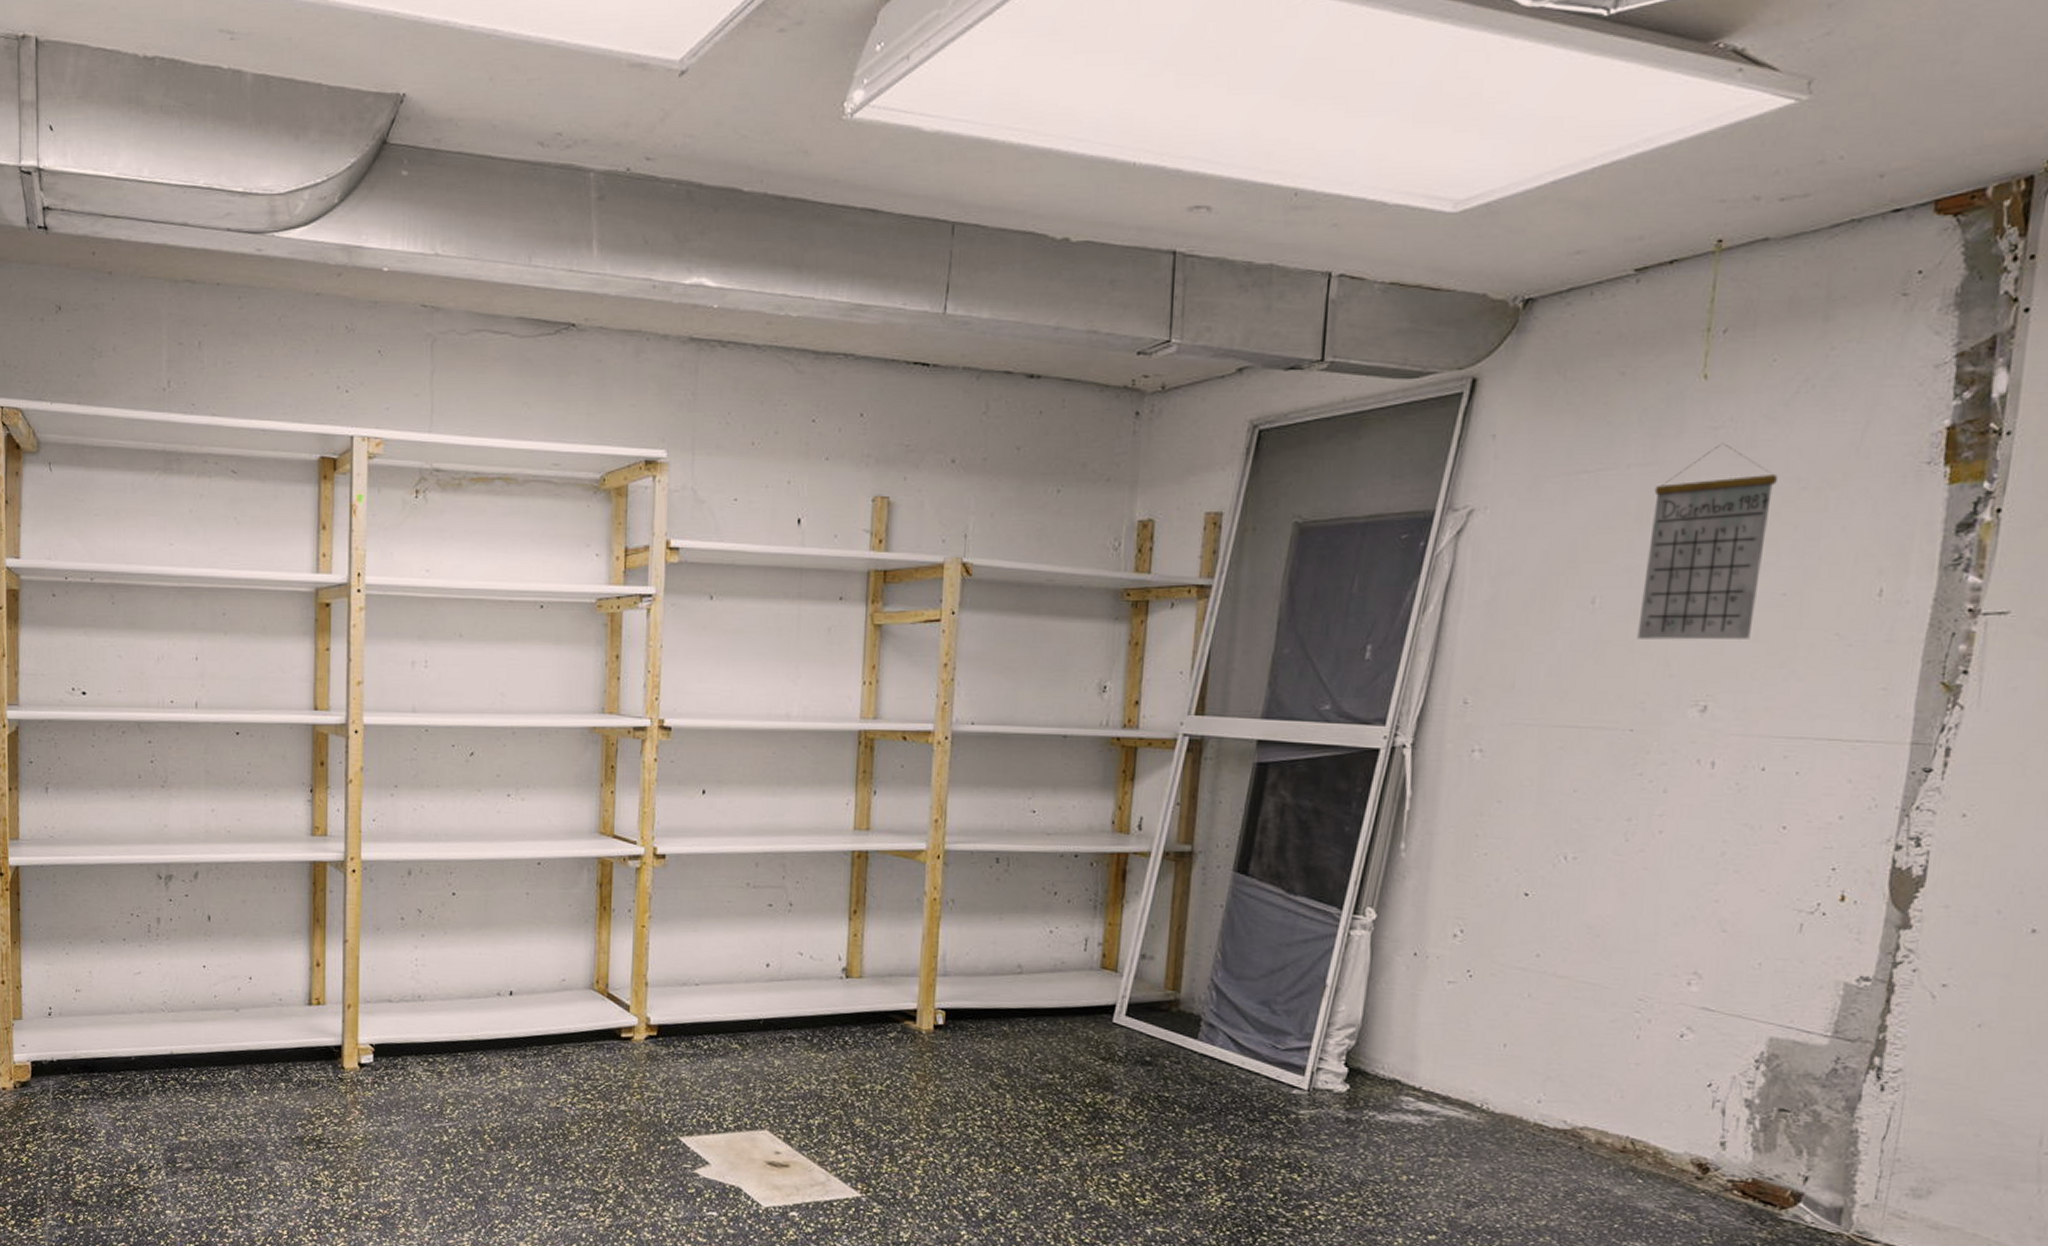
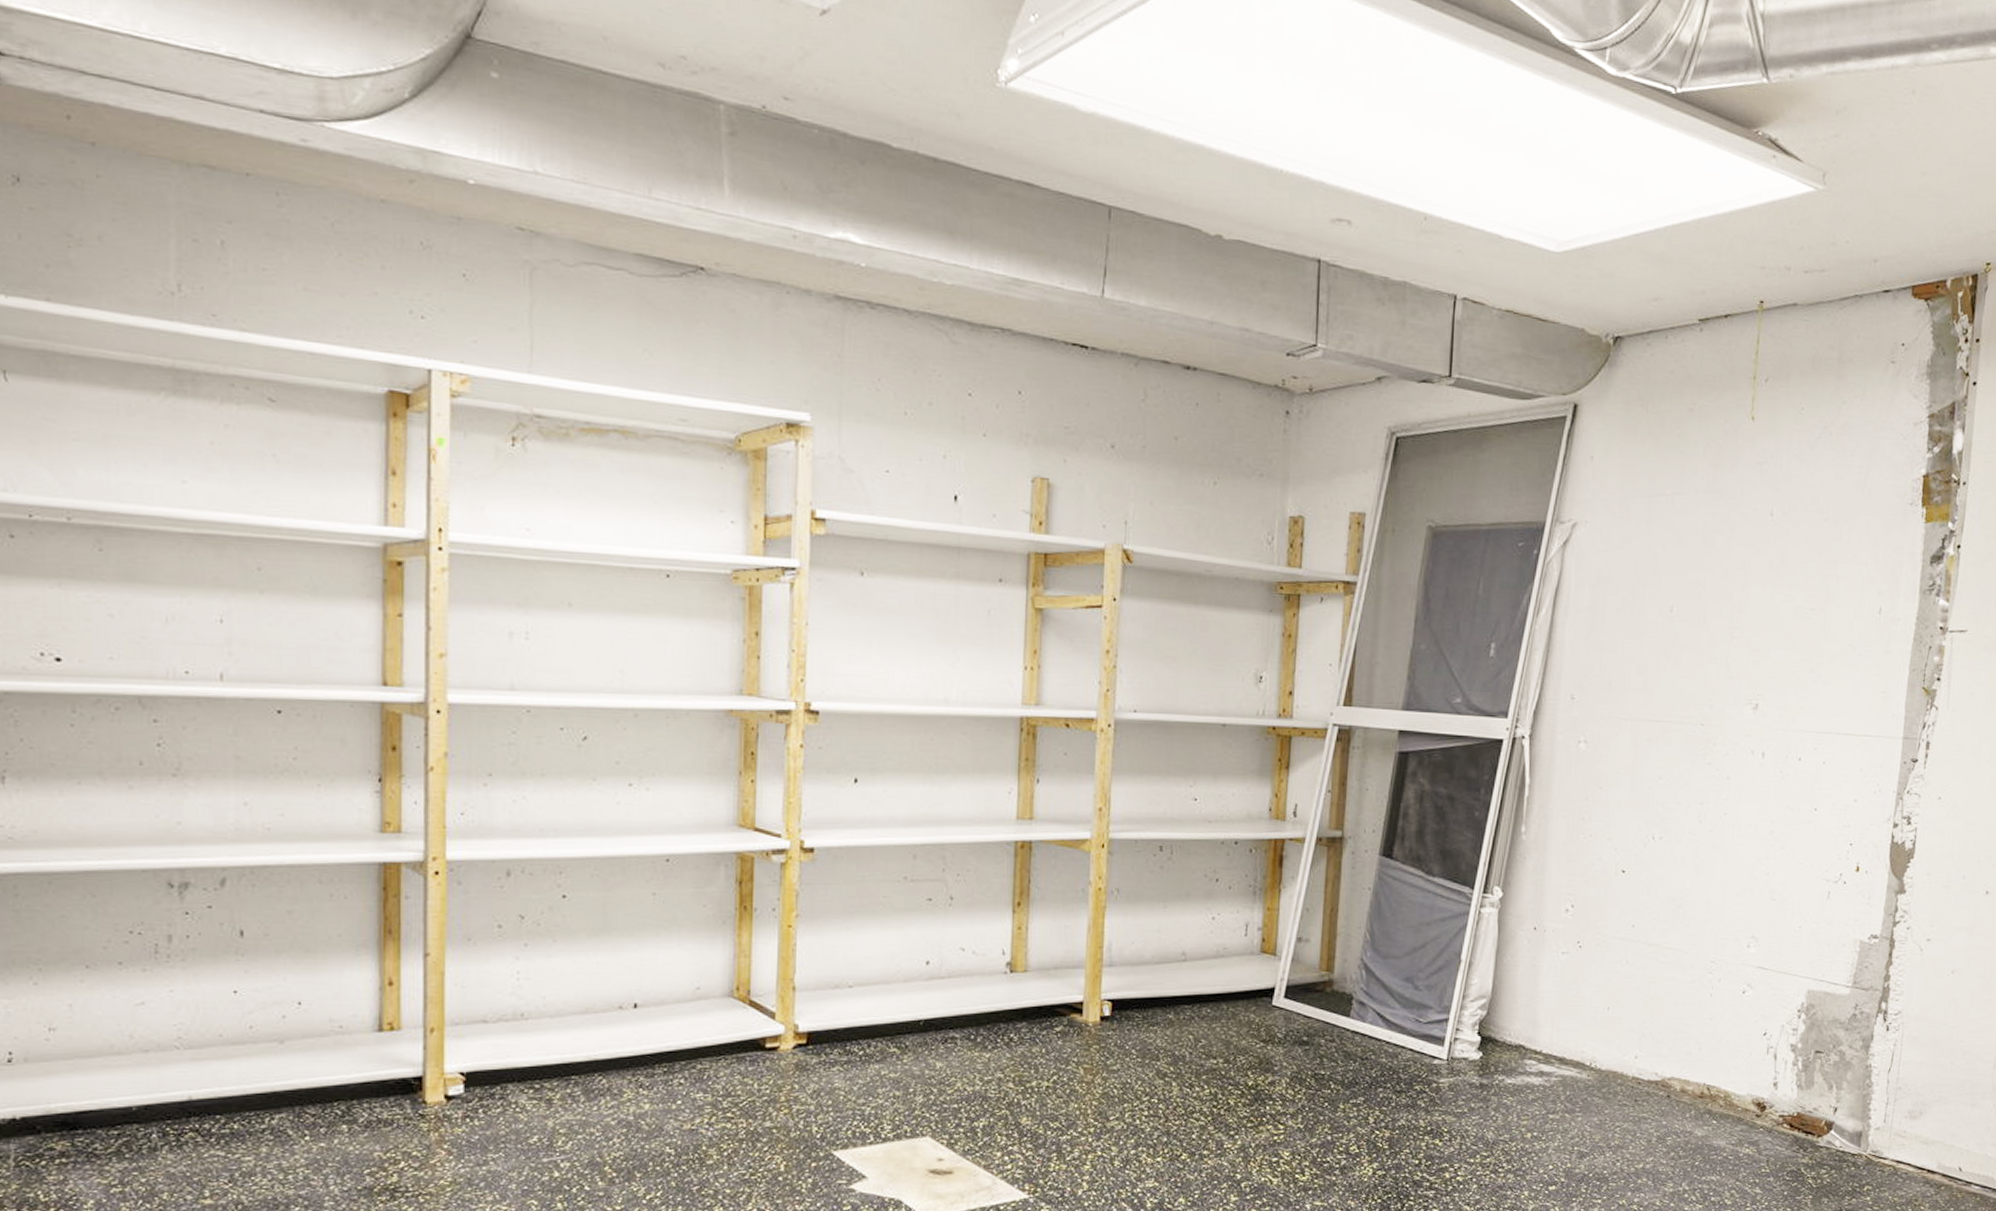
calendar: present [1637,442,1777,640] -> none [1705,476,1806,647]

